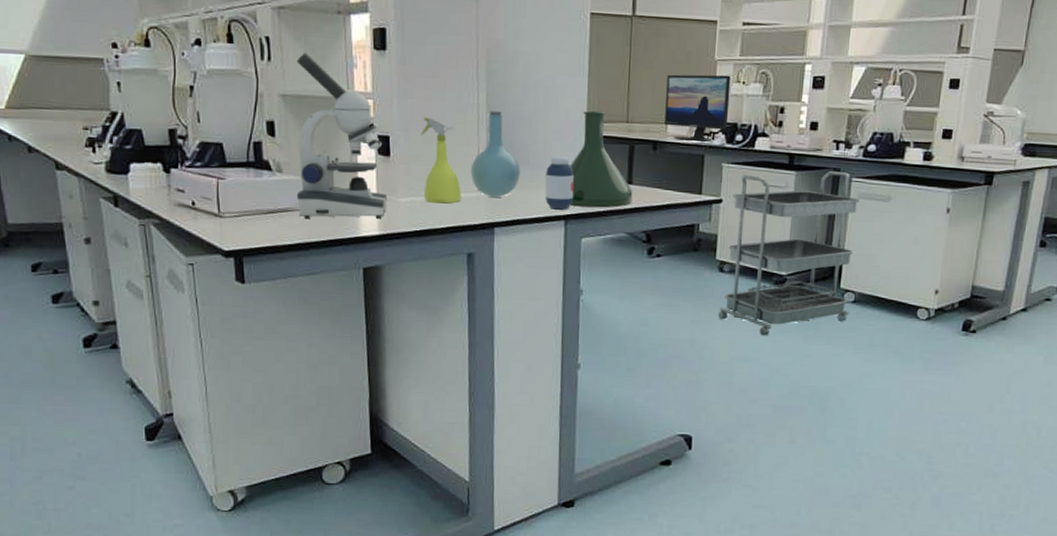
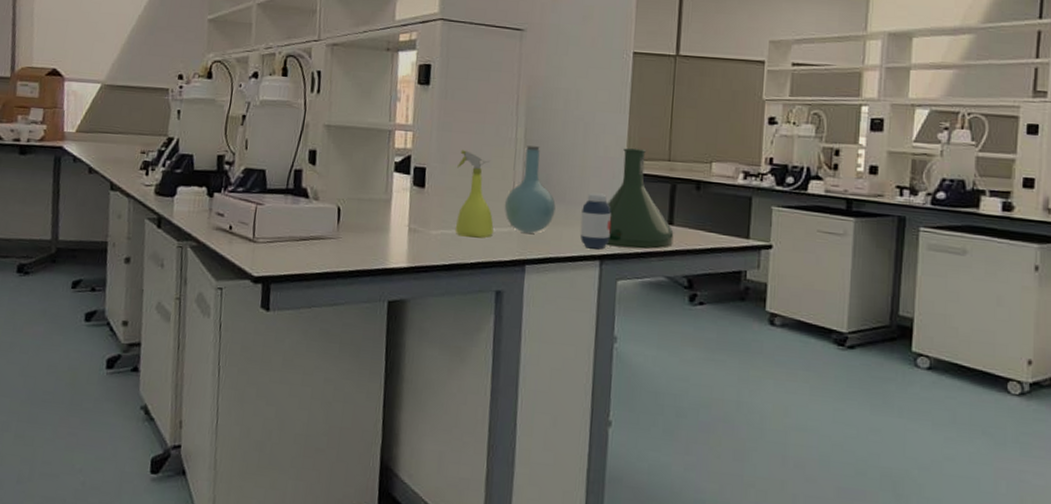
microscope: present [296,52,388,219] -> none [329,86,419,251]
computer monitor: present [664,74,731,143] -> none [709,113,780,184]
utility cart: present [718,170,860,336] -> none [769,218,930,402]

